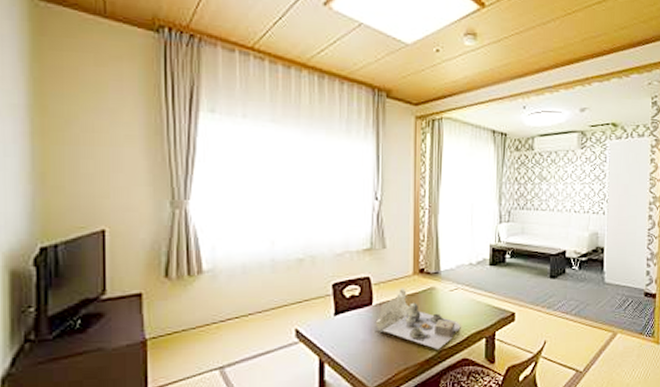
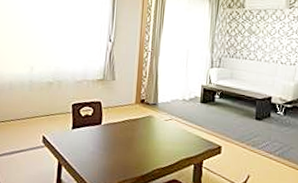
tea set: present [375,287,461,349] -> none [103,113,173,168]

